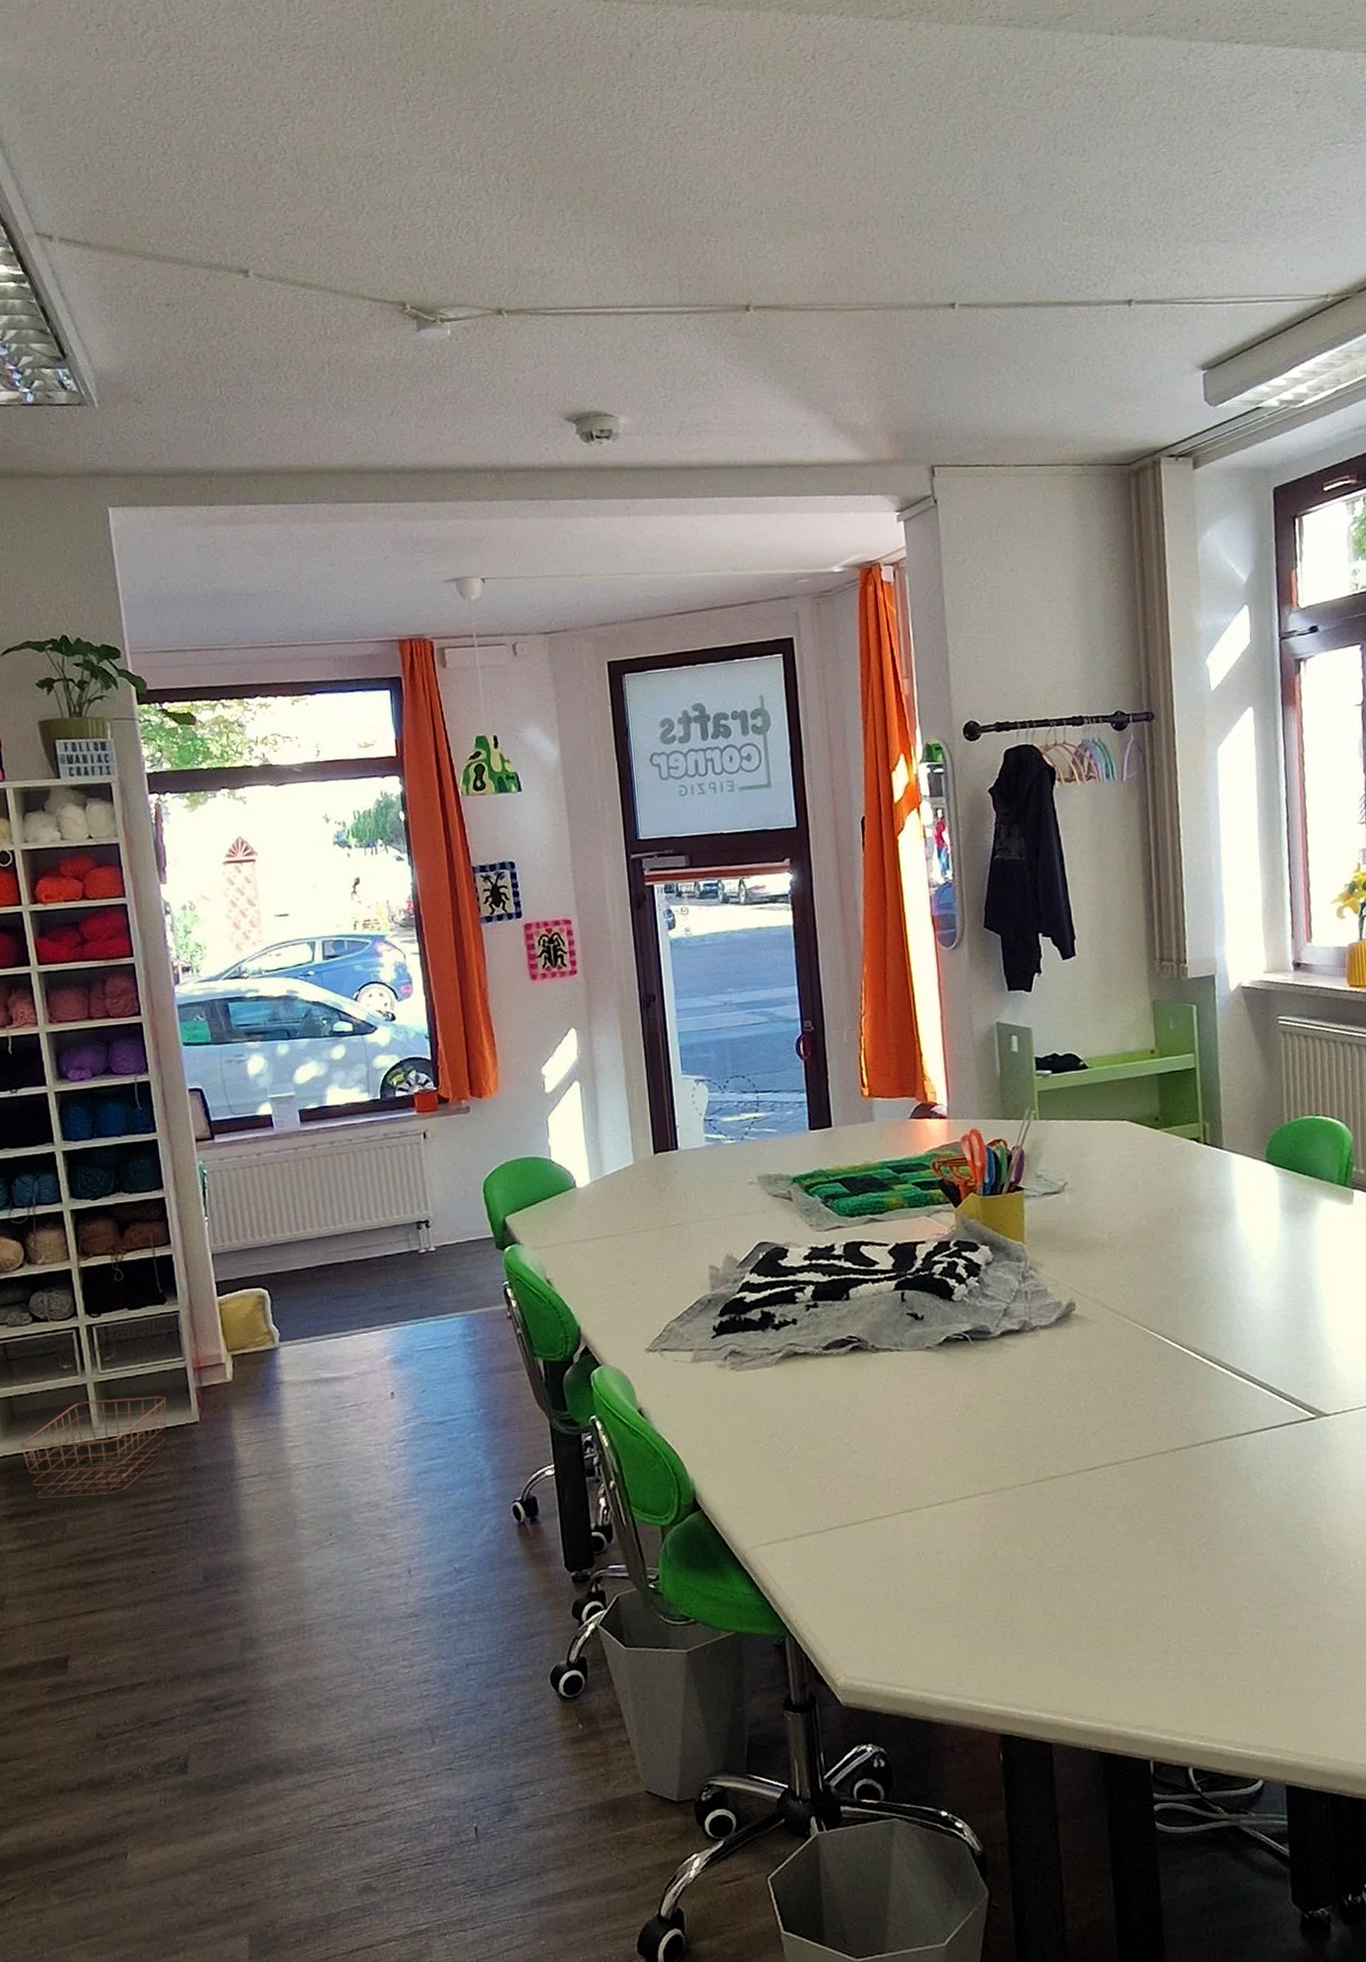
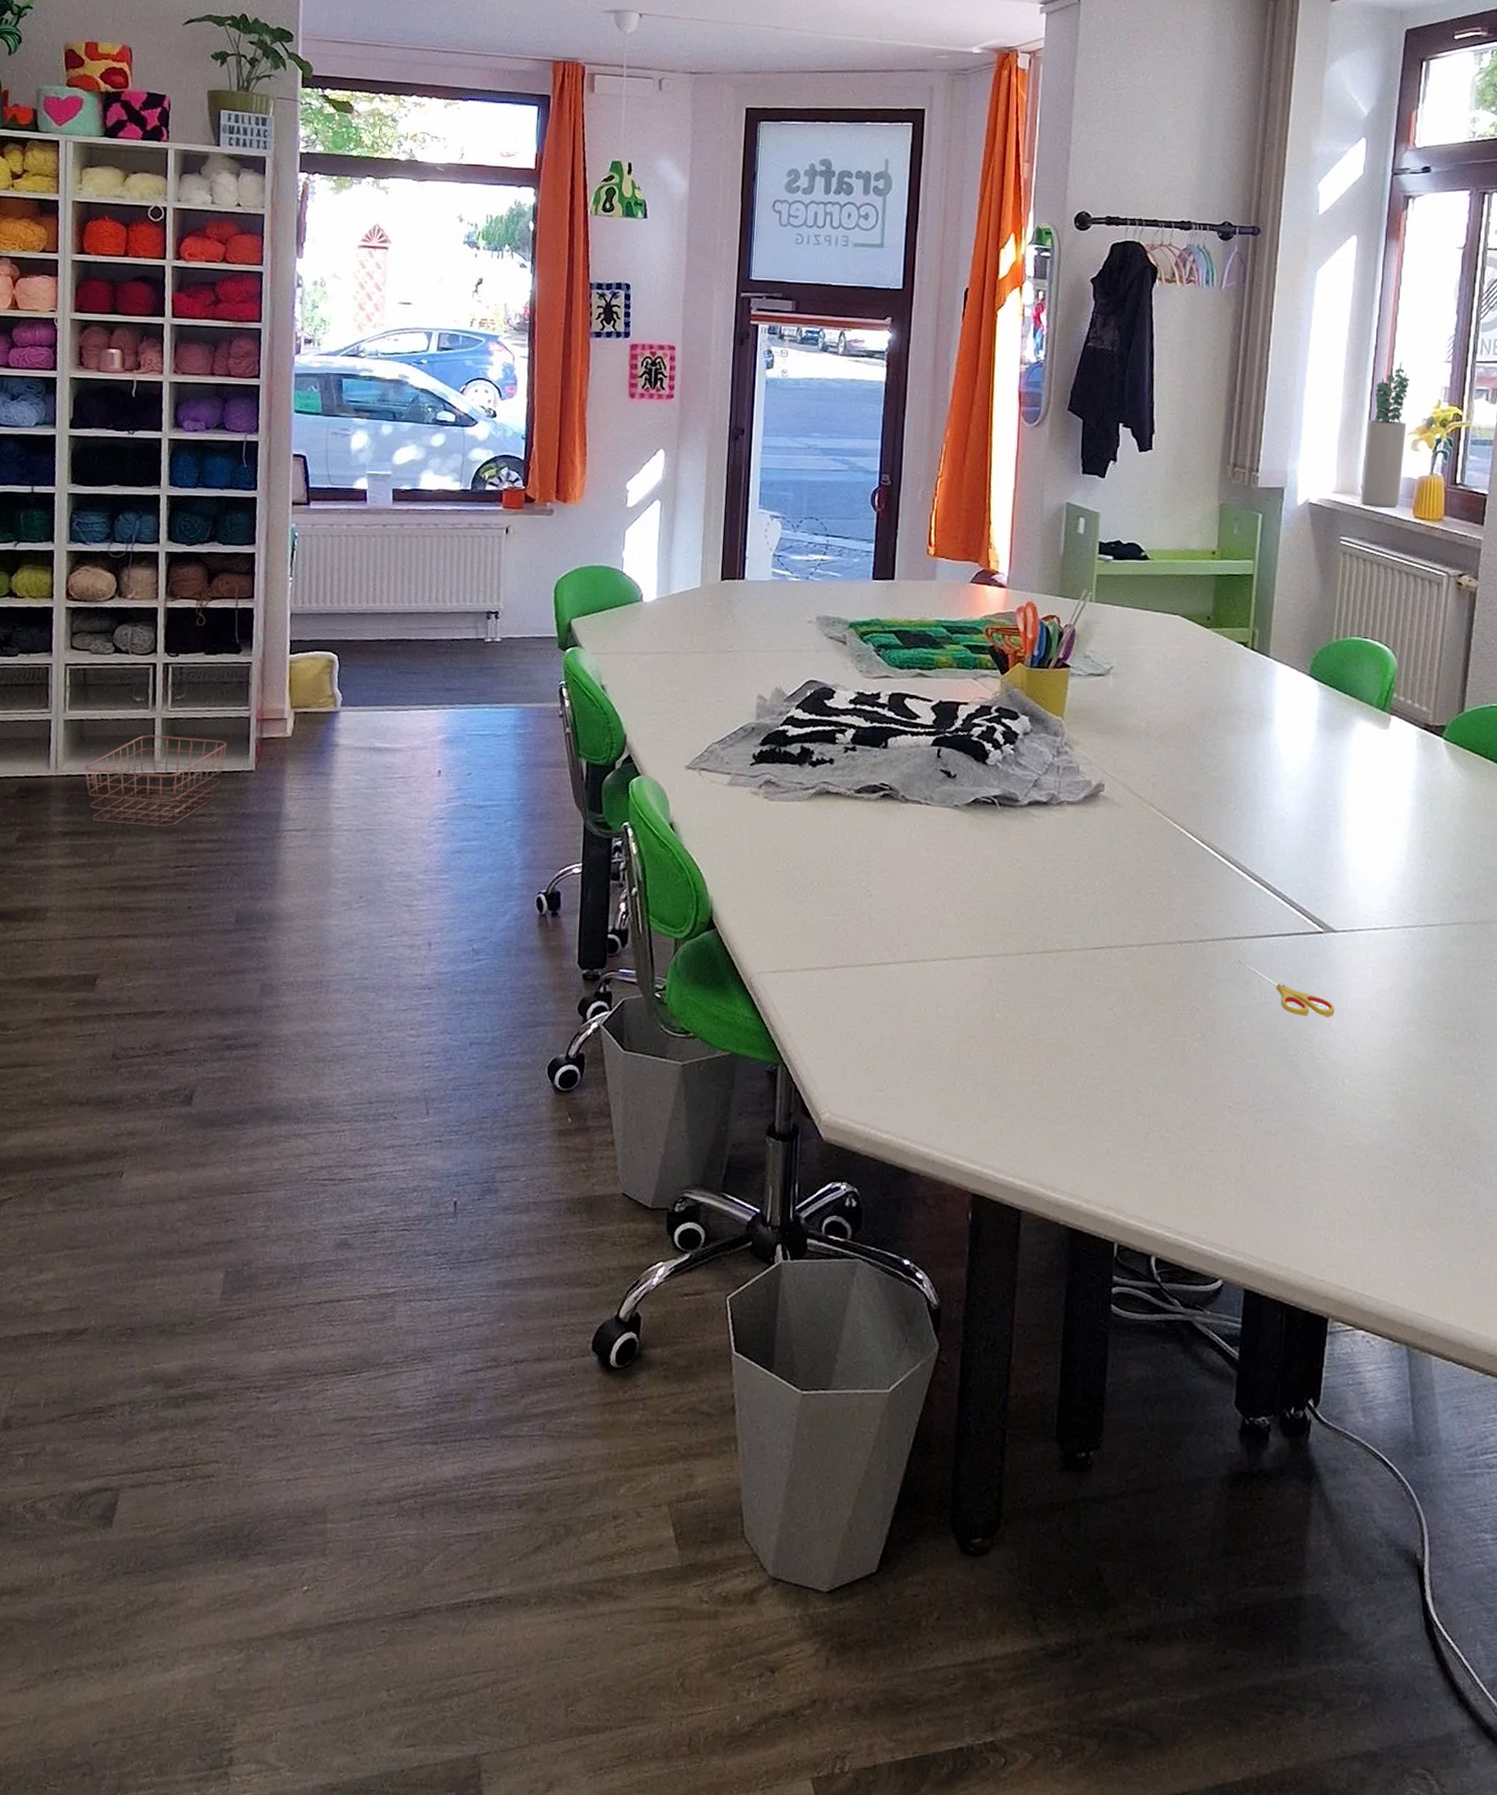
scissors: none [1234,1459,1338,1505] -> present [1238,960,1335,1017]
vase: none [1289,829,1332,981] -> present [1360,361,1410,508]

